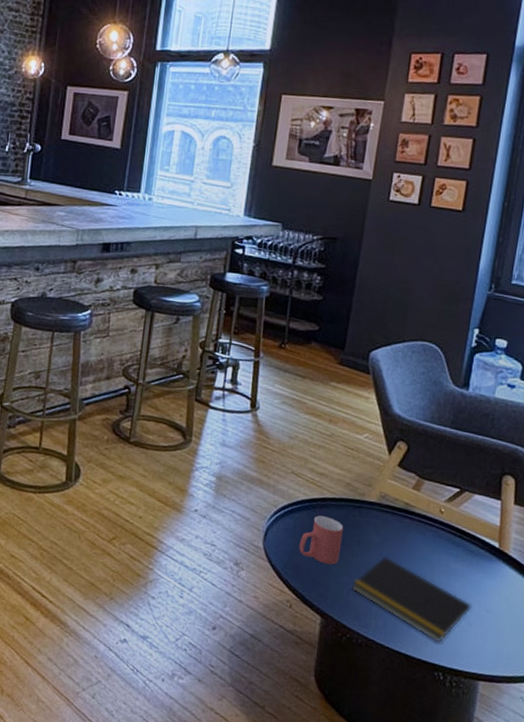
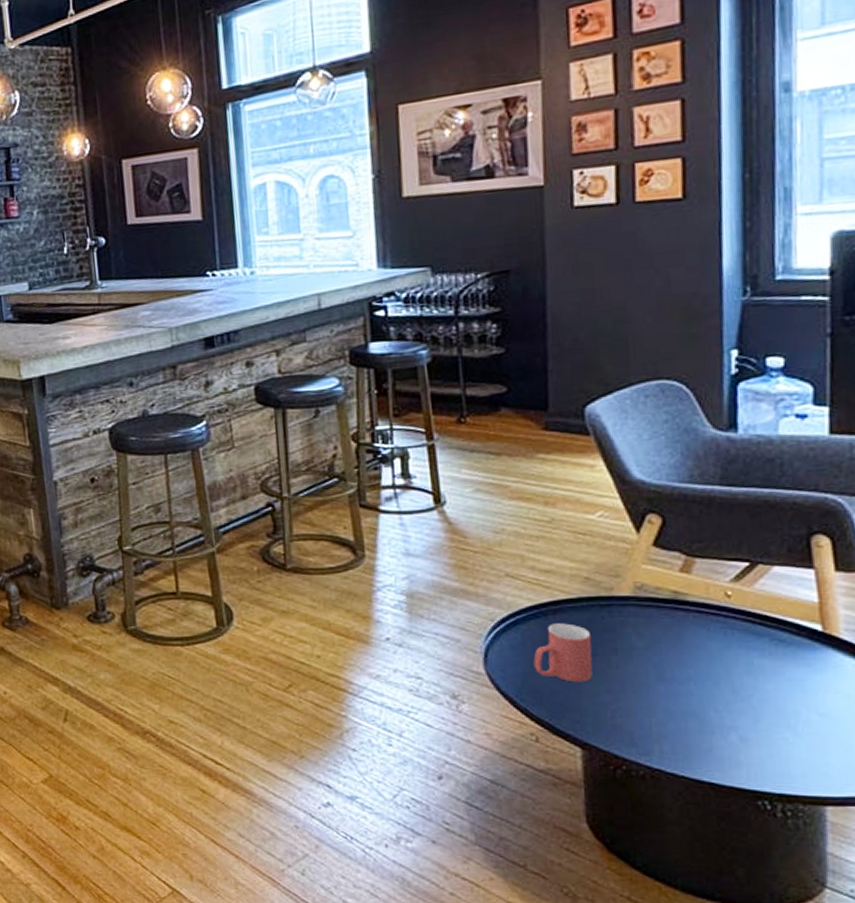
notepad: present [351,556,471,643] -> none [616,663,796,763]

